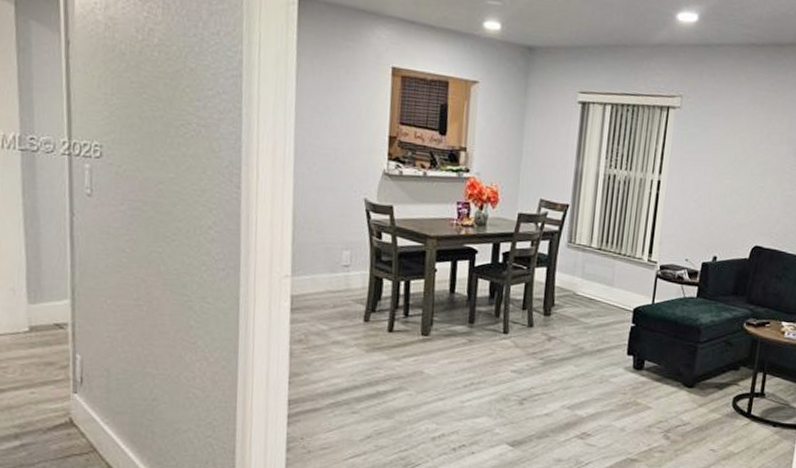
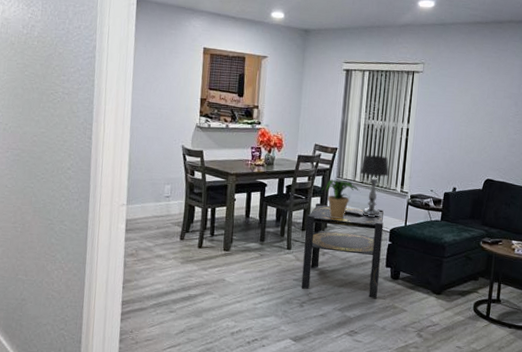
side table: none [521,275,626,393] -> present [301,203,384,298]
potted plant: none [548,245,598,296] -> present [321,179,361,219]
table lamp: none [597,213,635,293] -> present [360,154,389,217]

